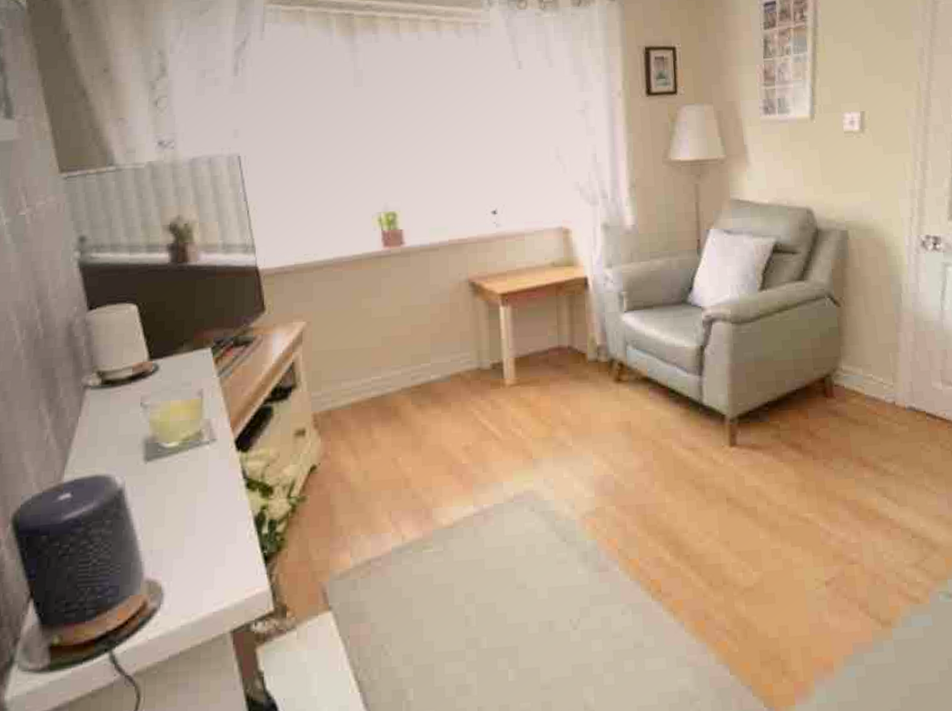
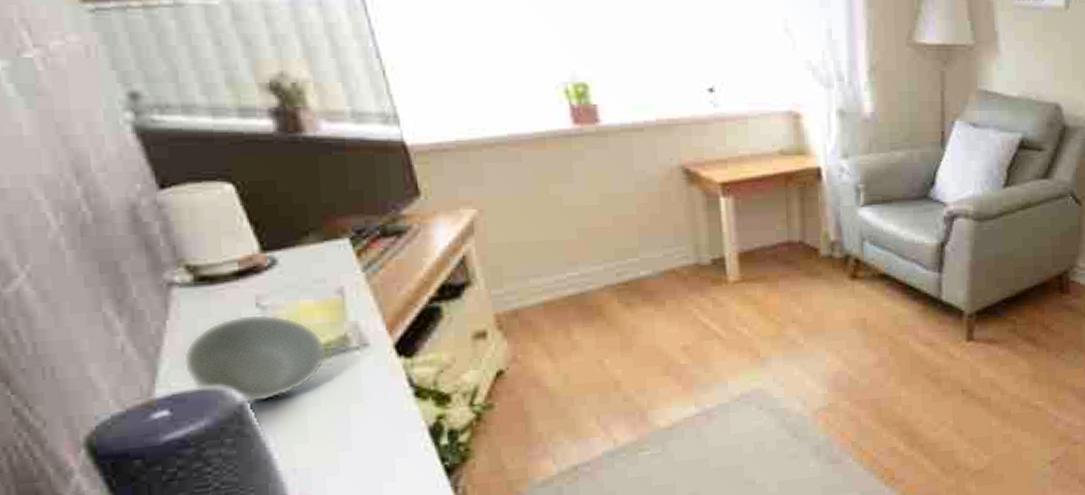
bowl: none [85,412,185,490] -> present [182,314,326,404]

